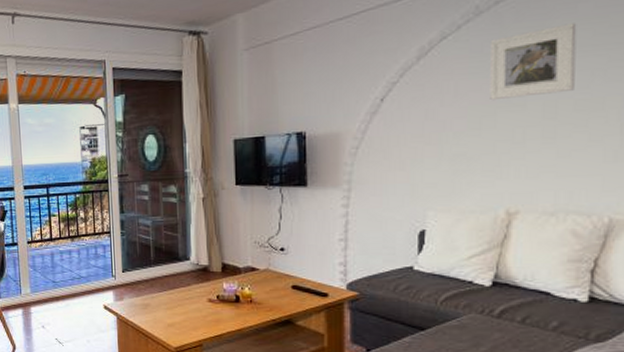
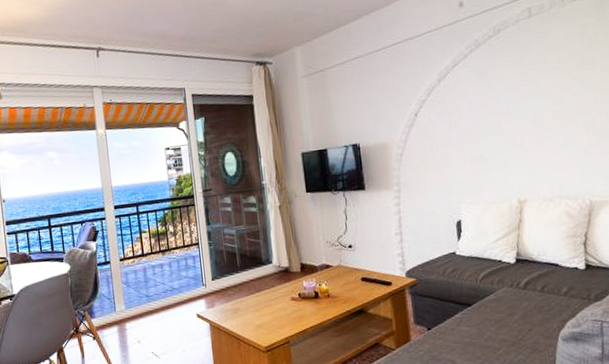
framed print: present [489,23,577,101] -> none [489,52,552,113]

